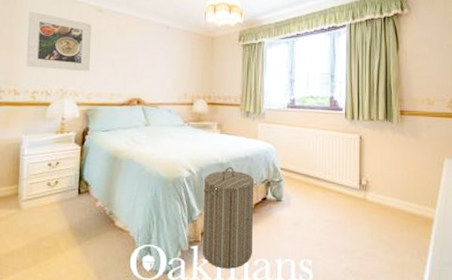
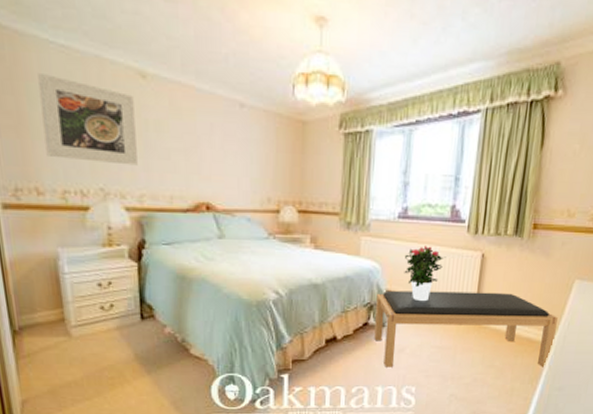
laundry hamper: present [203,167,255,269] -> none [294,289,355,397]
bench: none [272,168,435,242] -> present [374,290,558,368]
potted flower: none [295,130,329,179] -> present [404,246,446,302]

